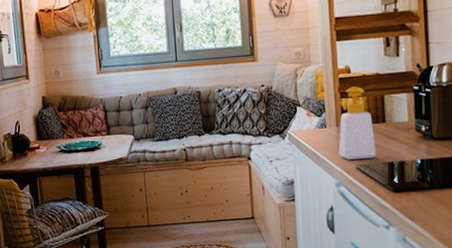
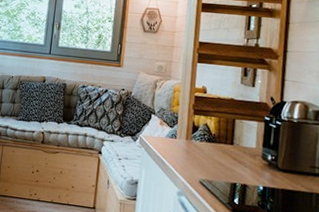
soap bottle: present [338,86,376,160] -> none [184,106,222,176]

